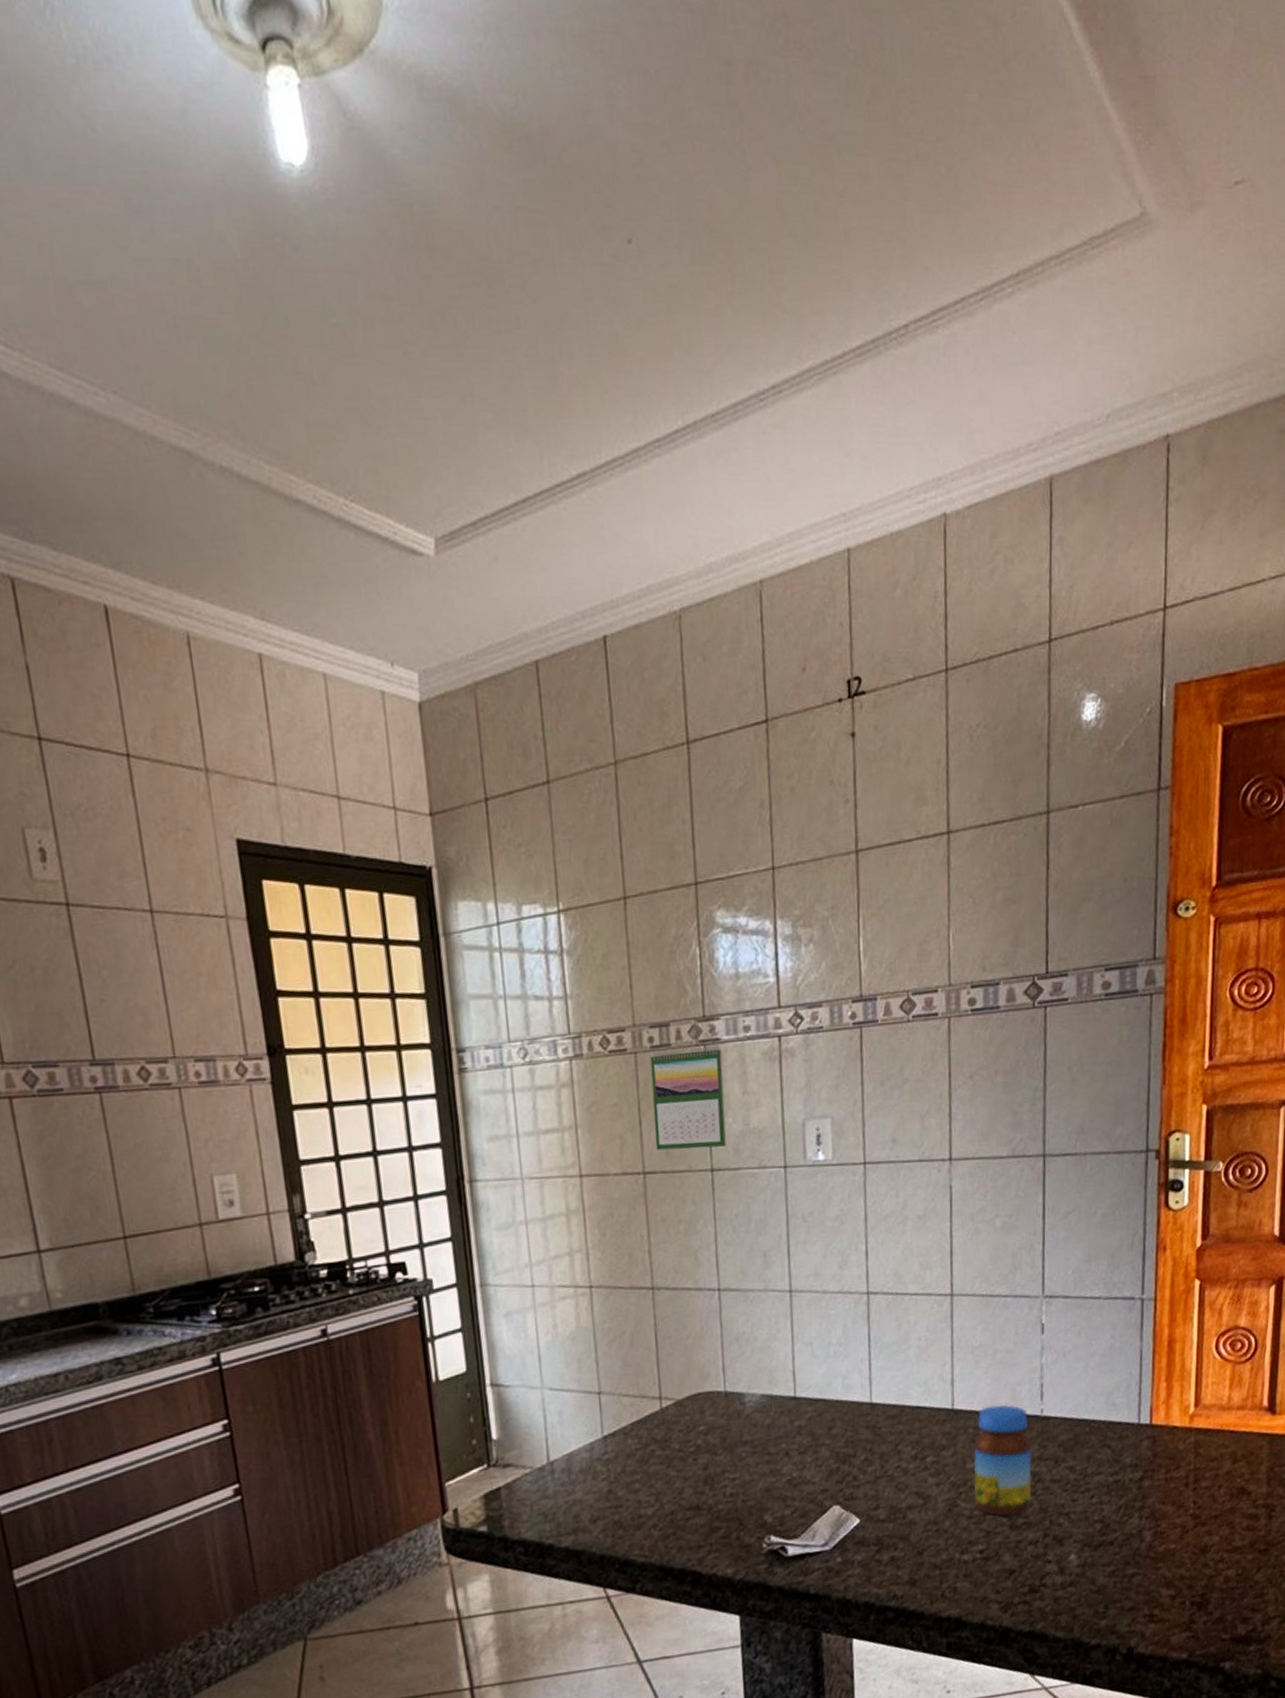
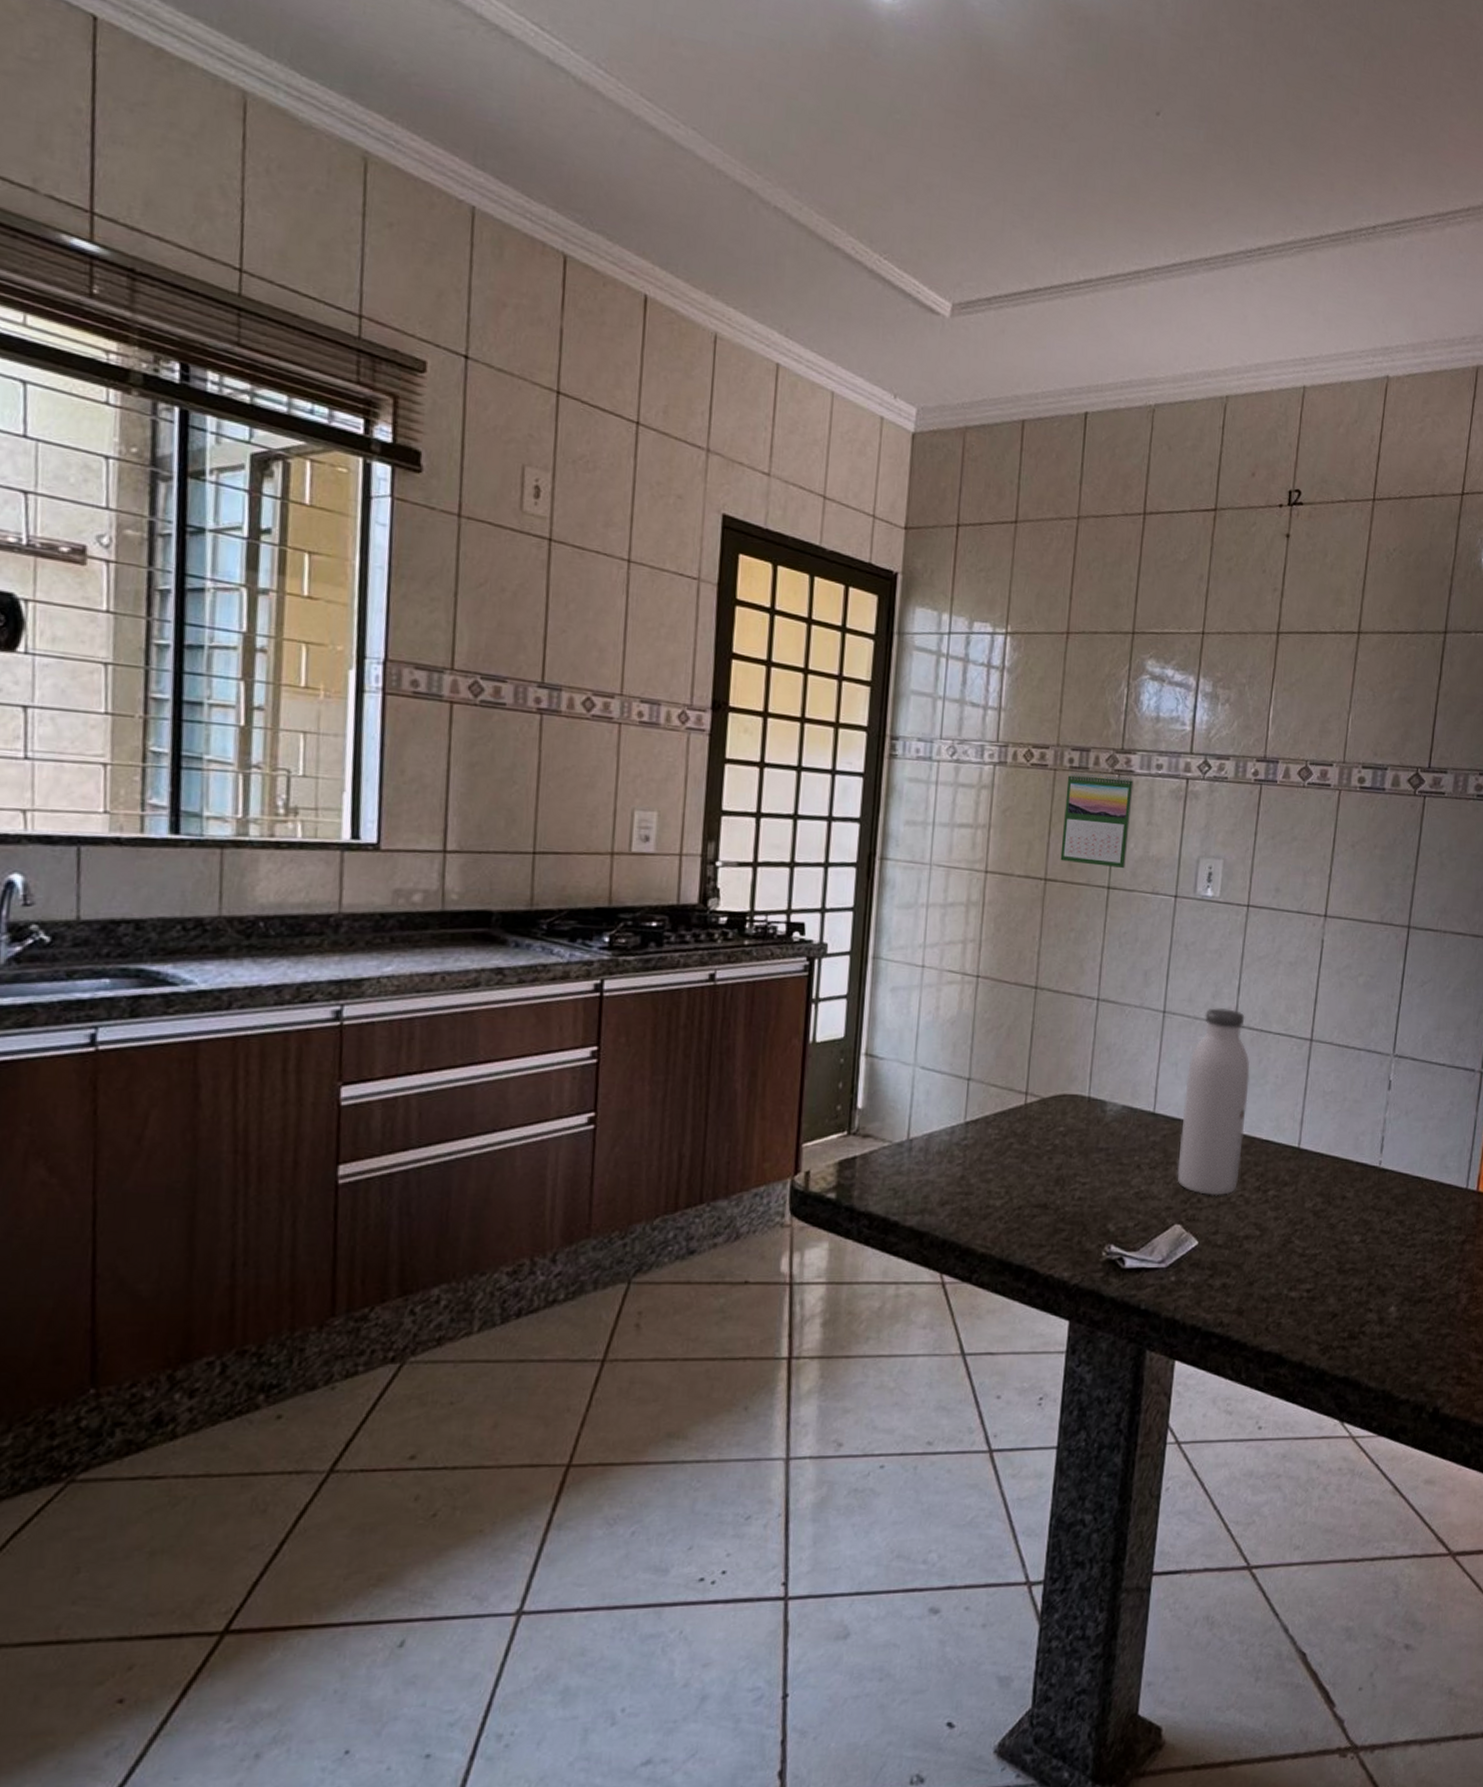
water bottle: none [824,1276,894,1472] -> present [1177,1008,1250,1196]
jar: present [973,1404,1032,1516] -> none [1308,1150,1367,1259]

